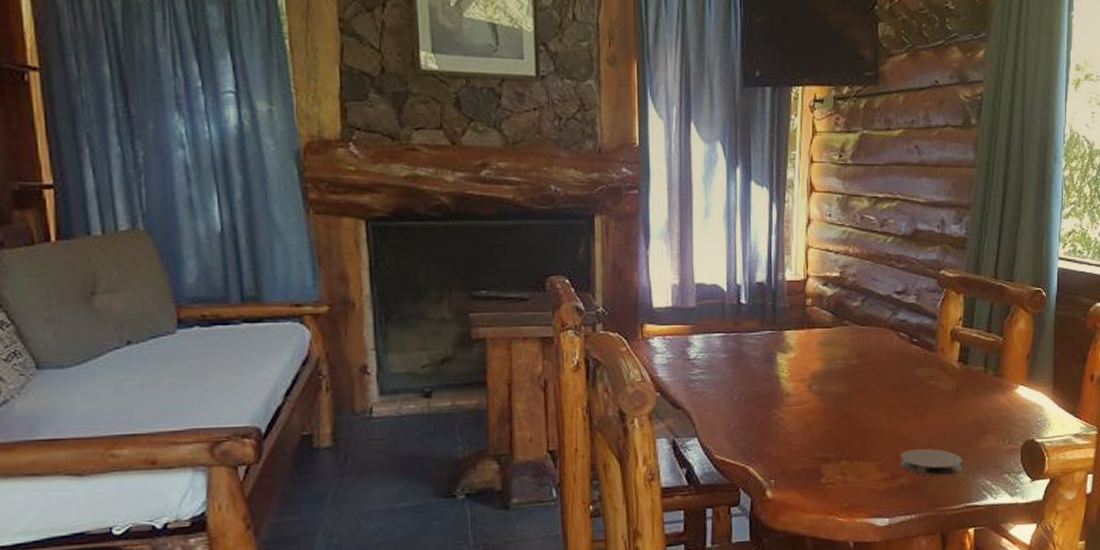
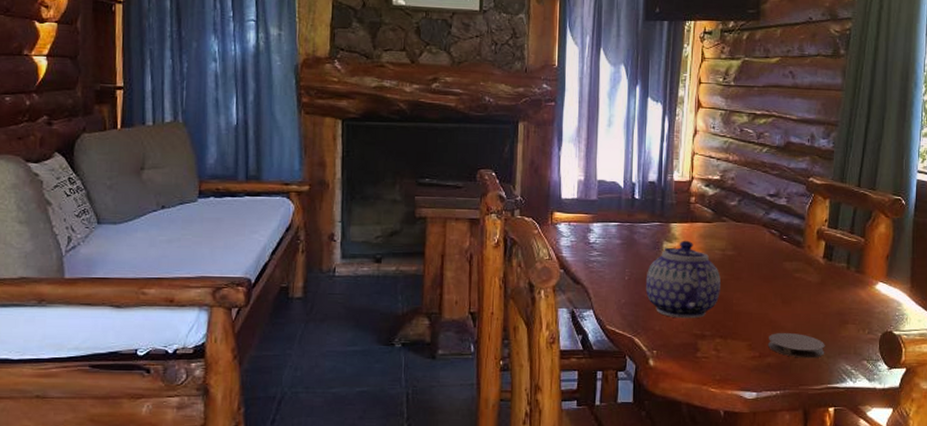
teapot: none [758,349,844,441] -> present [645,240,721,319]

